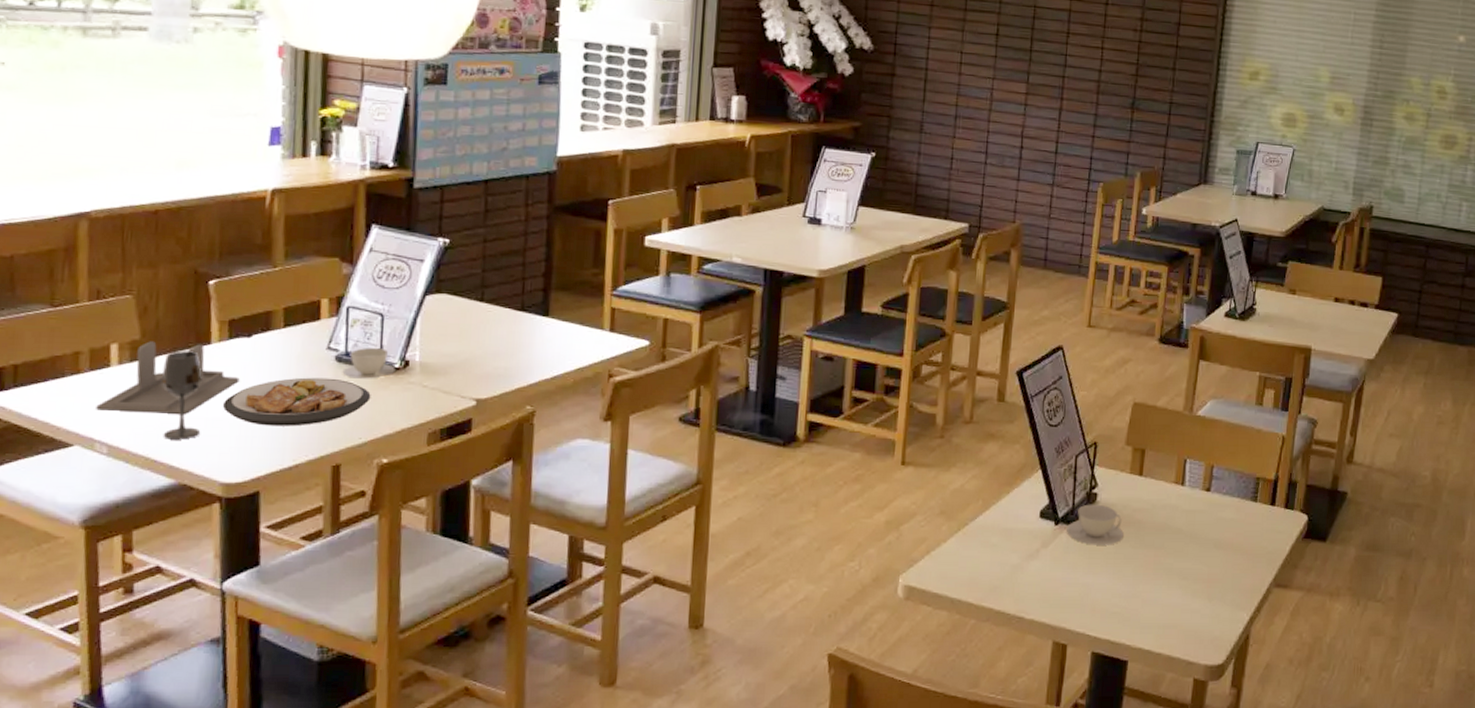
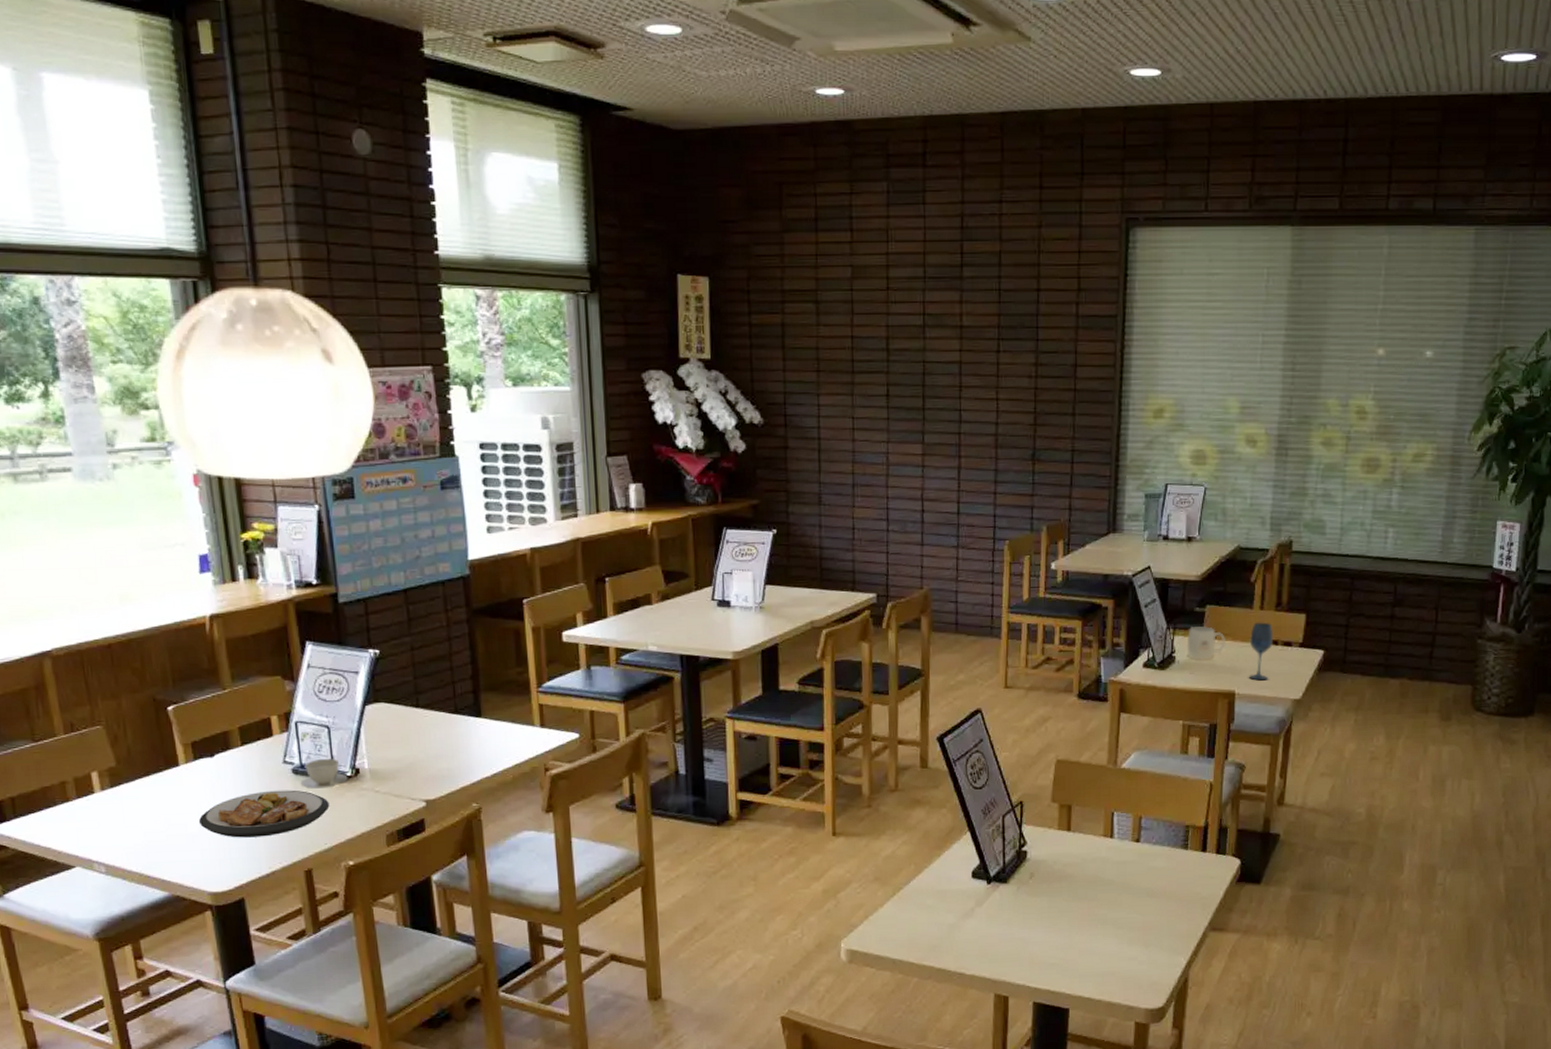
napkin holder: present [96,341,240,414] -> none [88,766,210,834]
wine glass: present [162,350,202,440] -> none [140,773,183,856]
teacup: present [1067,504,1124,545] -> none [999,861,1056,901]
mug: none [1267,281,1306,315] -> present [1187,626,1227,661]
wineglass: none [1326,281,1351,339] -> present [1249,622,1273,681]

